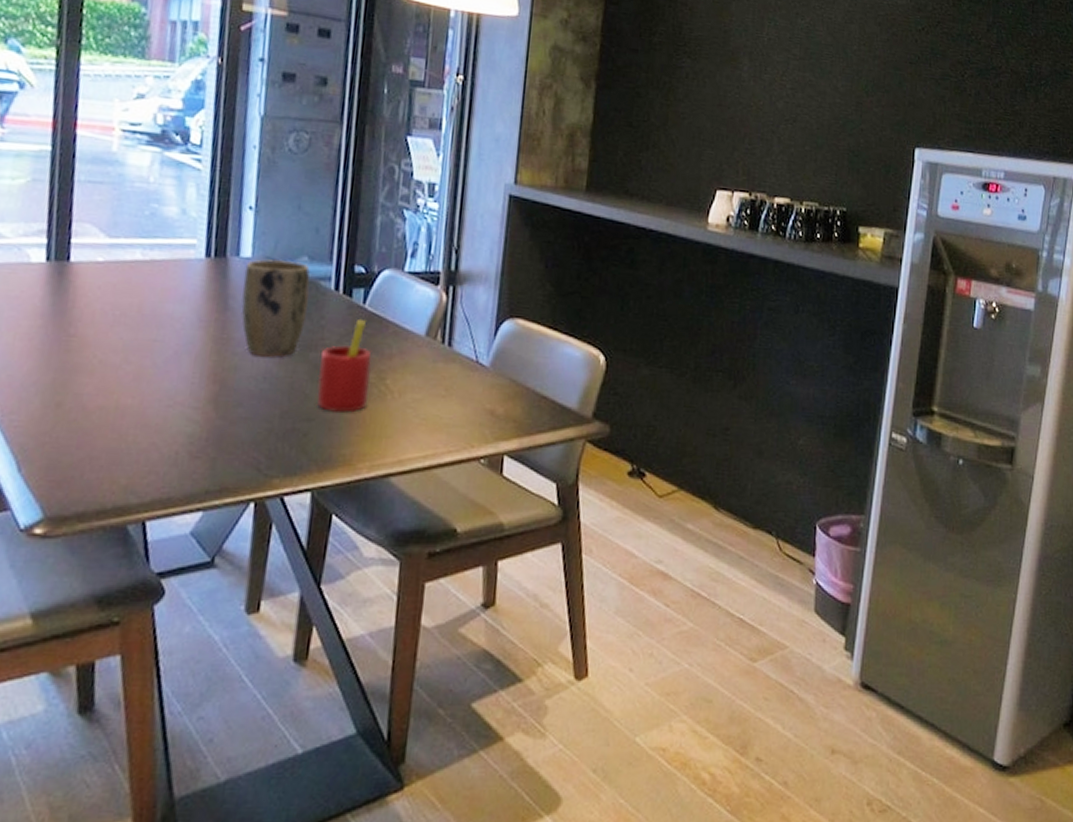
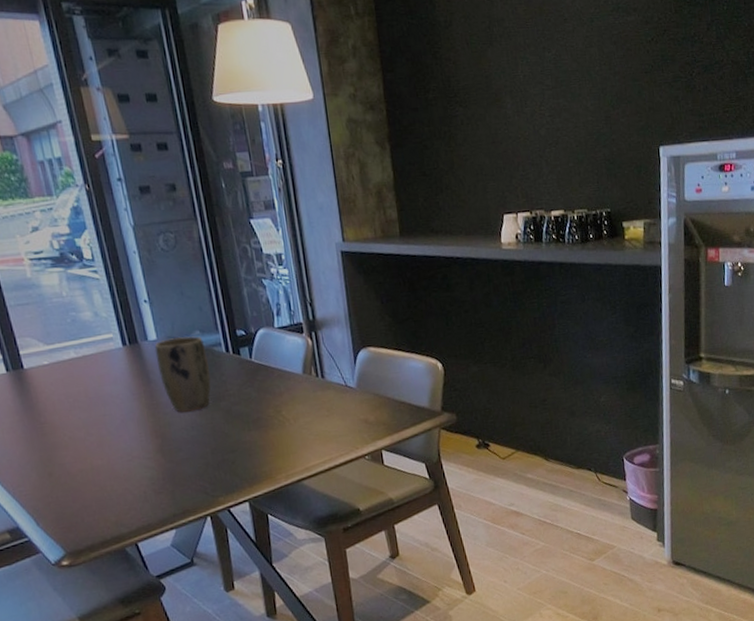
straw: present [317,320,372,413] -> none [228,371,273,443]

